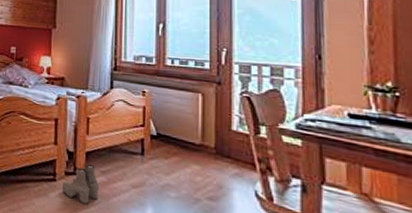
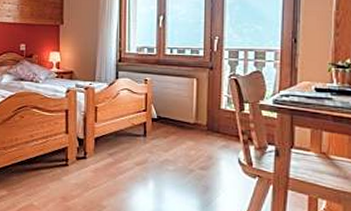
boots: present [62,164,99,204] -> none [74,149,107,183]

